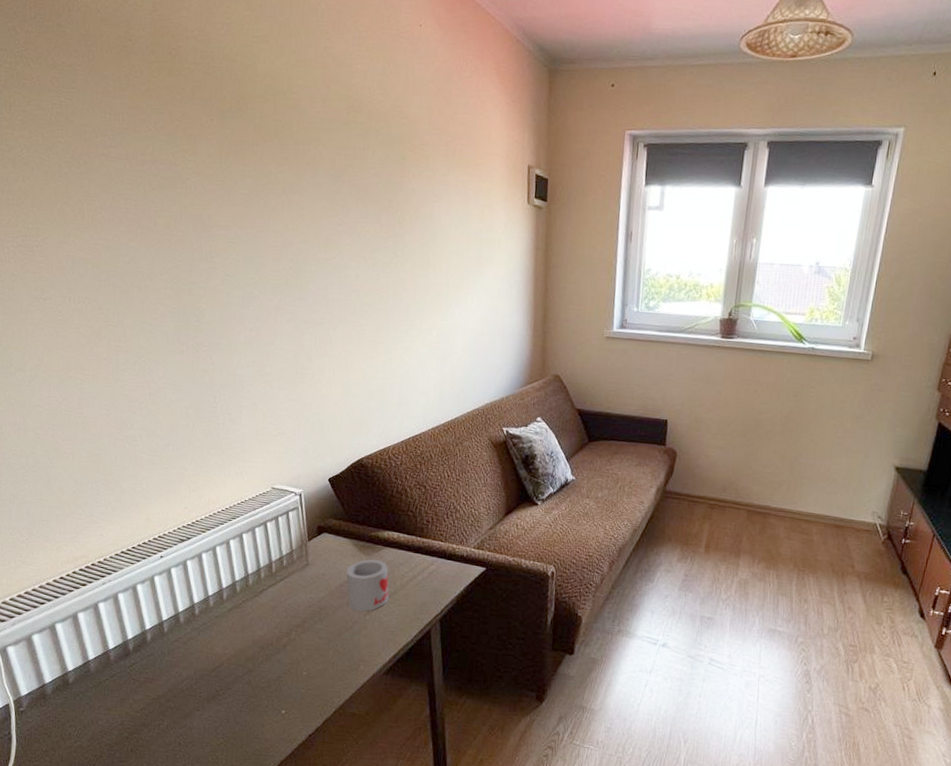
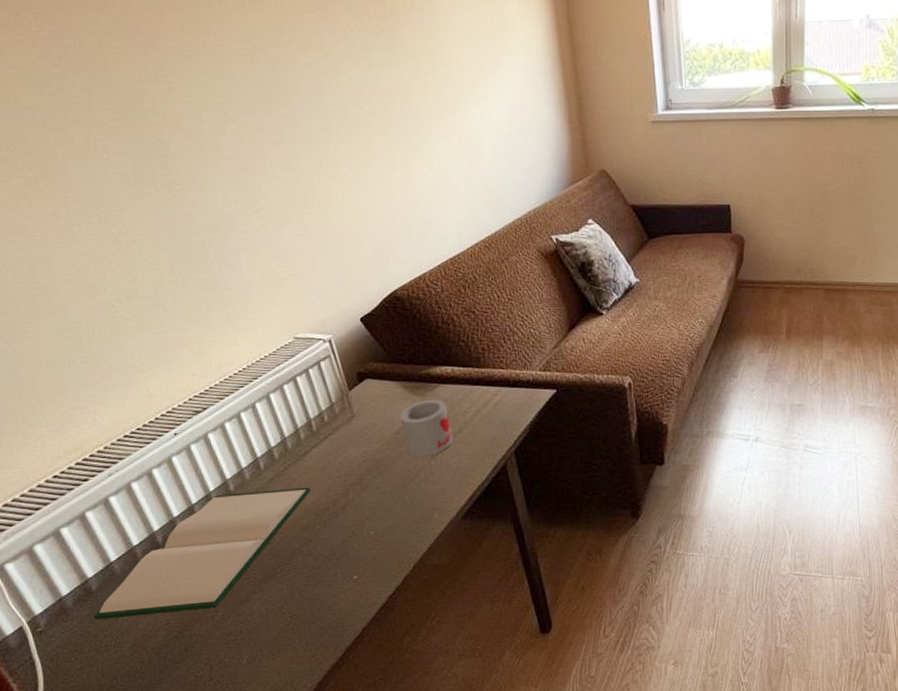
hardback book: none [65,616,261,718] -> present [93,487,311,620]

